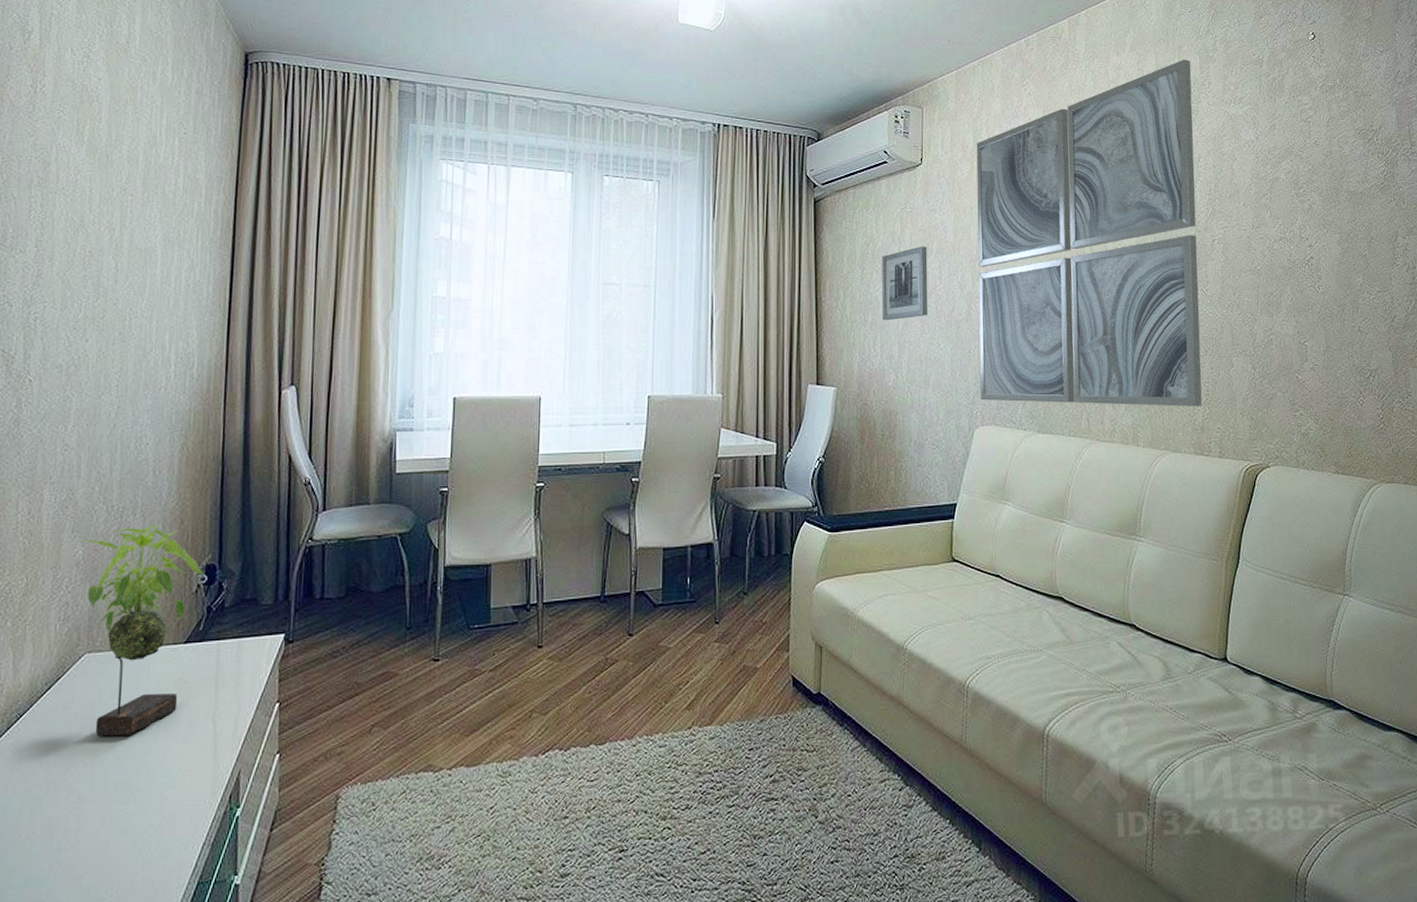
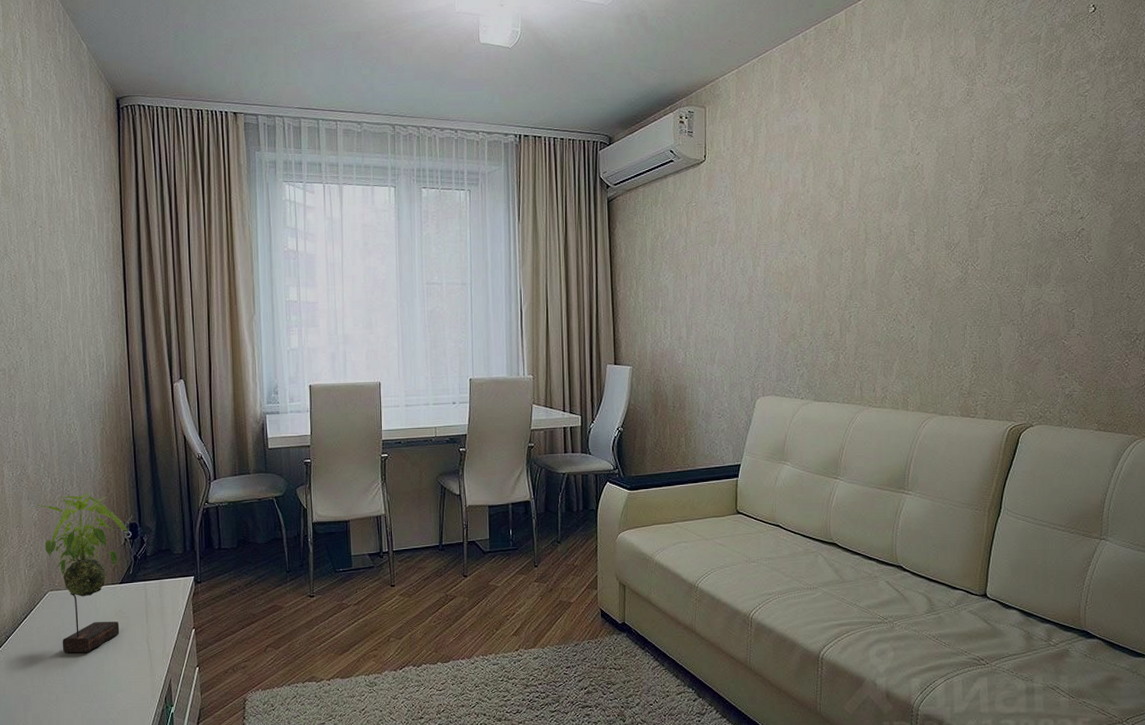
wall art: present [882,246,928,321] -> none [670,237,713,306]
wall art: present [976,59,1202,407] -> none [756,42,970,374]

